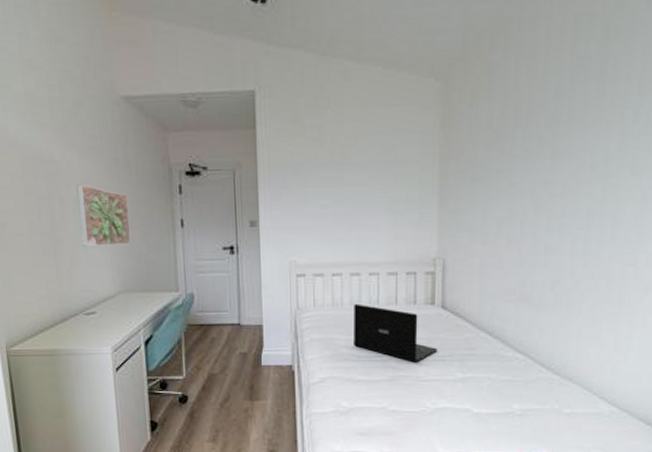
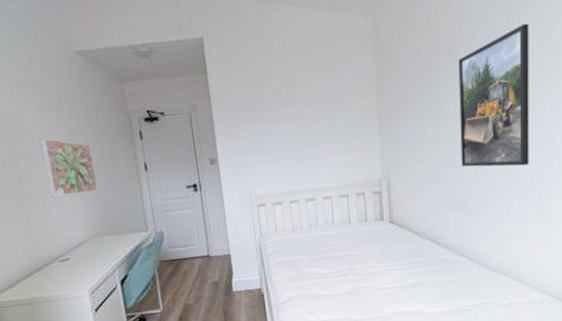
laptop: present [354,303,437,363] -> none [312,226,389,274]
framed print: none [530,96,625,258] -> present [458,23,529,167]

